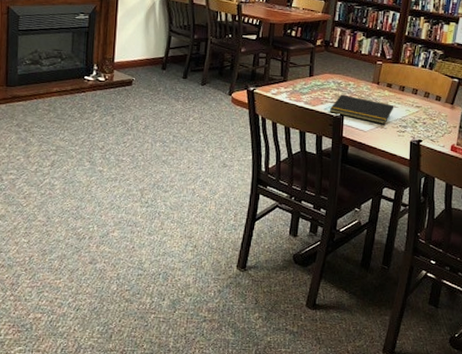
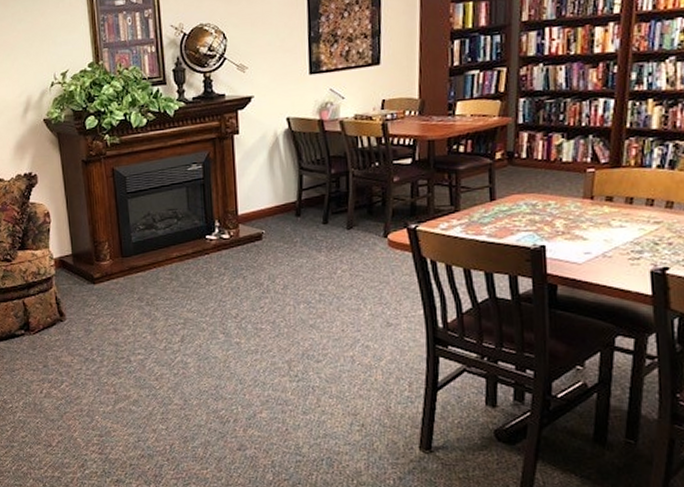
notepad: present [329,94,394,124] -> none [523,218,620,252]

